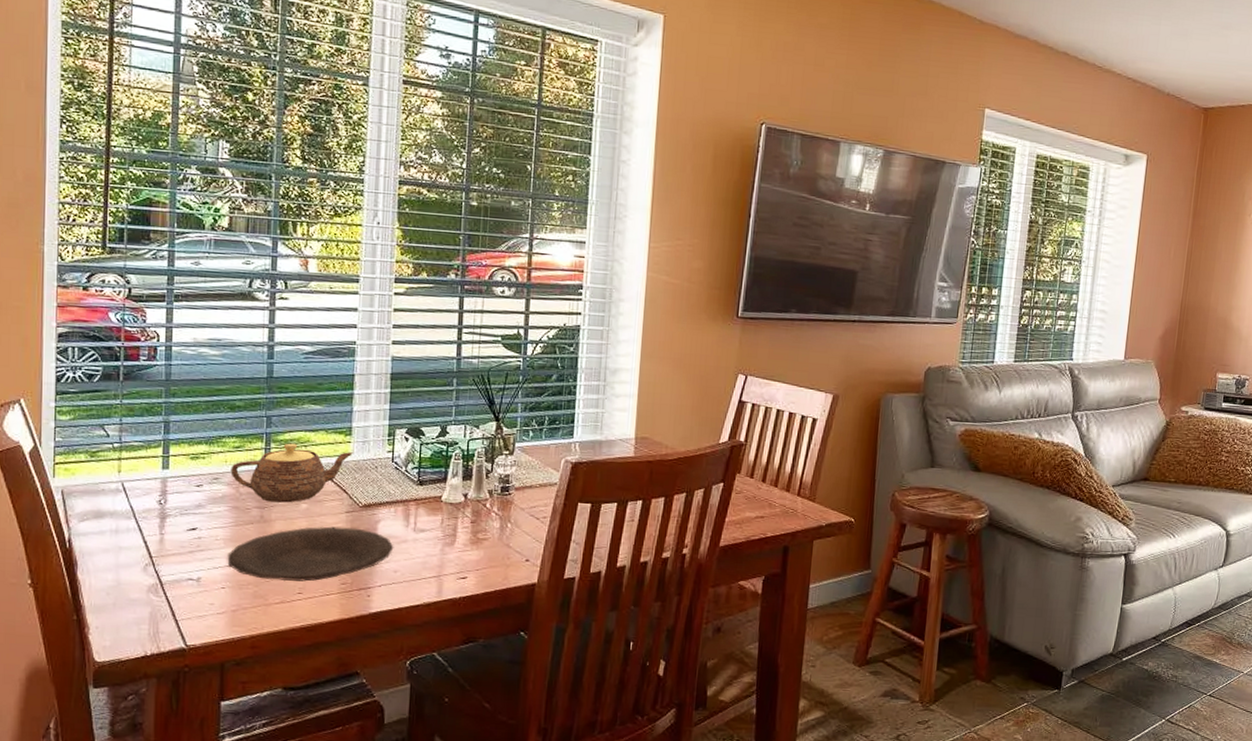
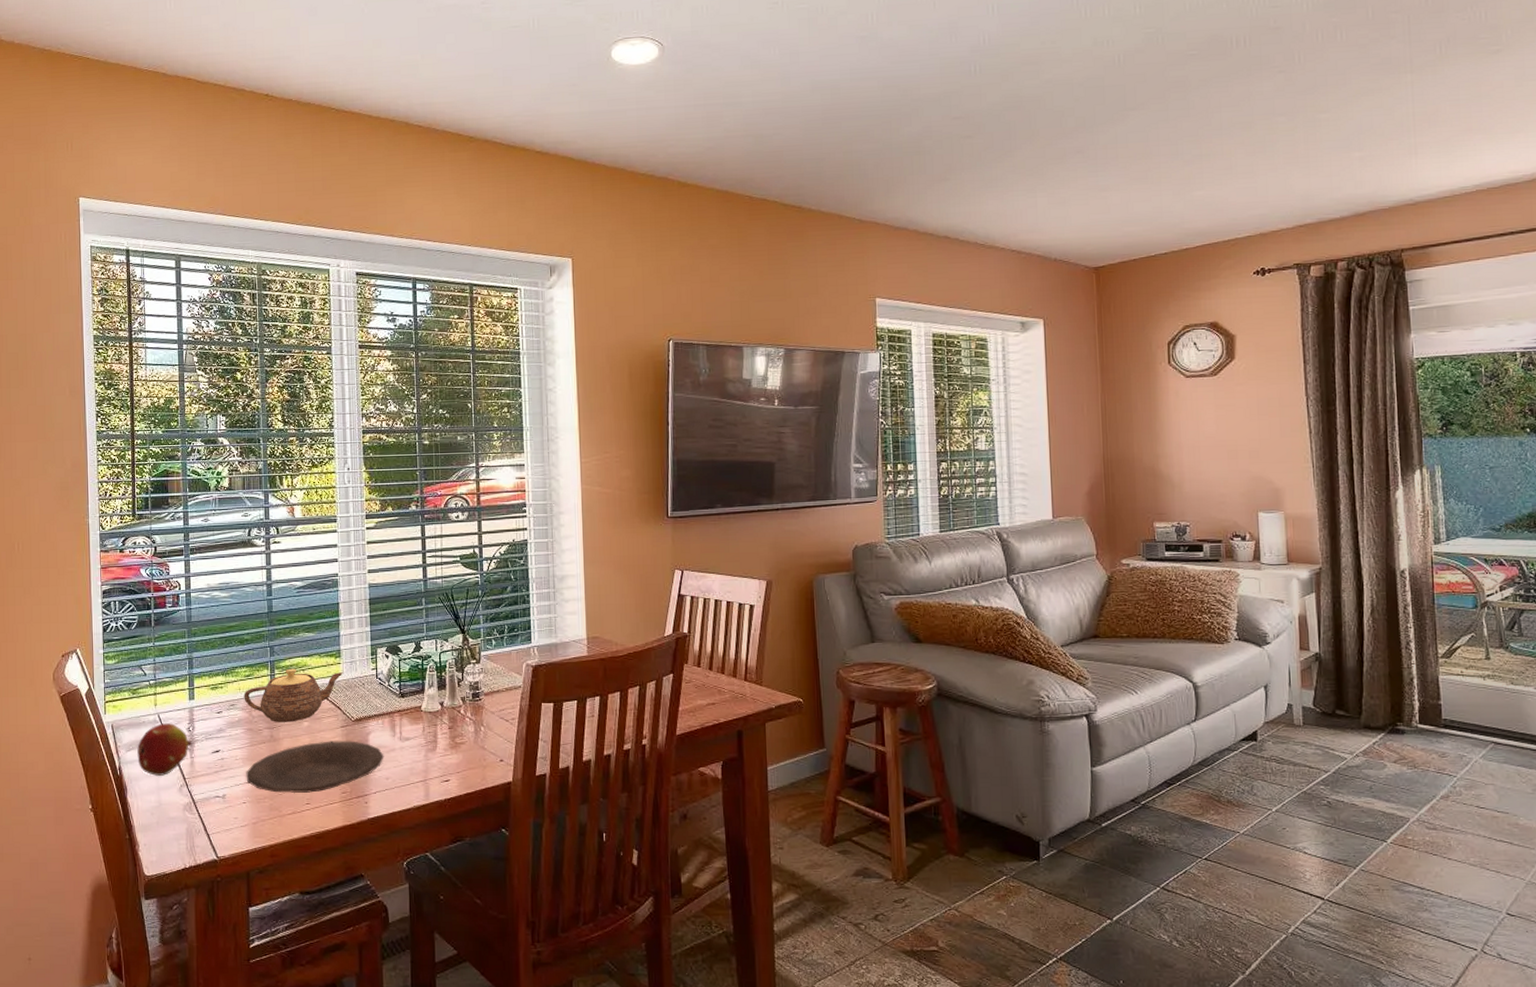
fruit: none [93,492,163,552] -> present [137,722,192,776]

